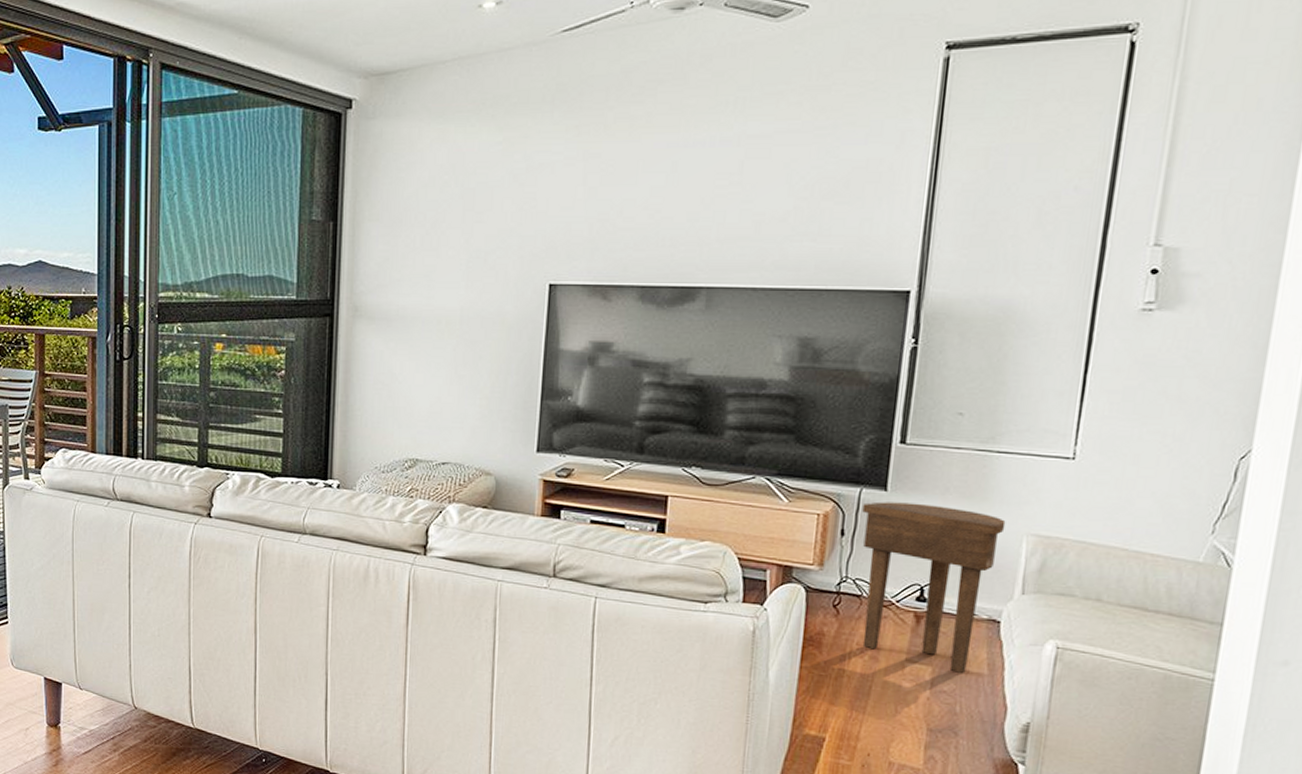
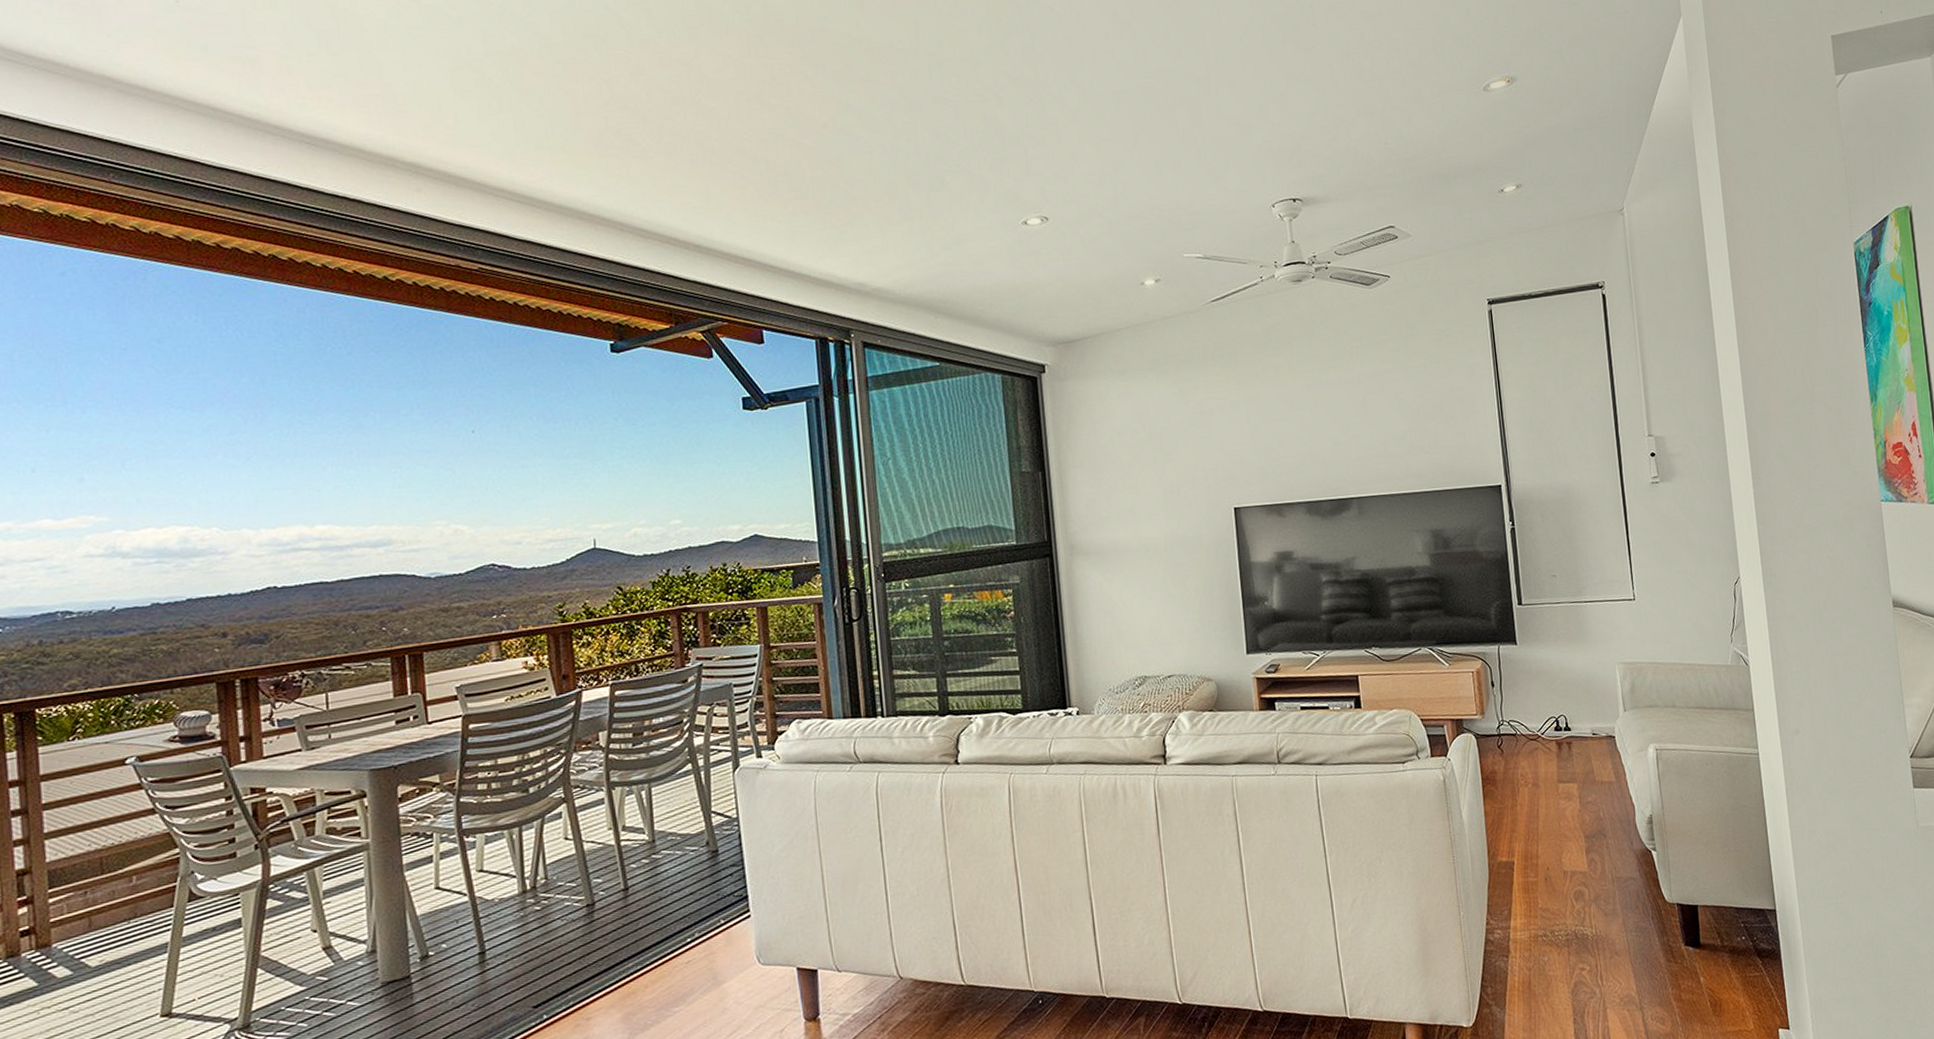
side table: present [862,501,1006,673] -> none [1502,650,1602,785]

